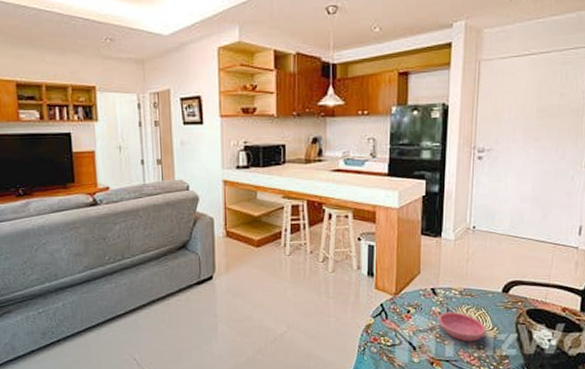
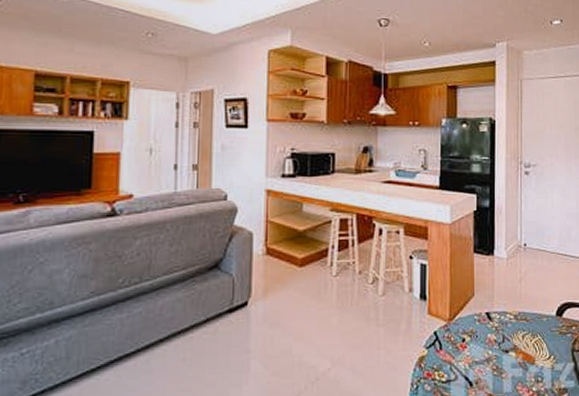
saucer: present [437,311,486,342] -> none [493,339,543,374]

